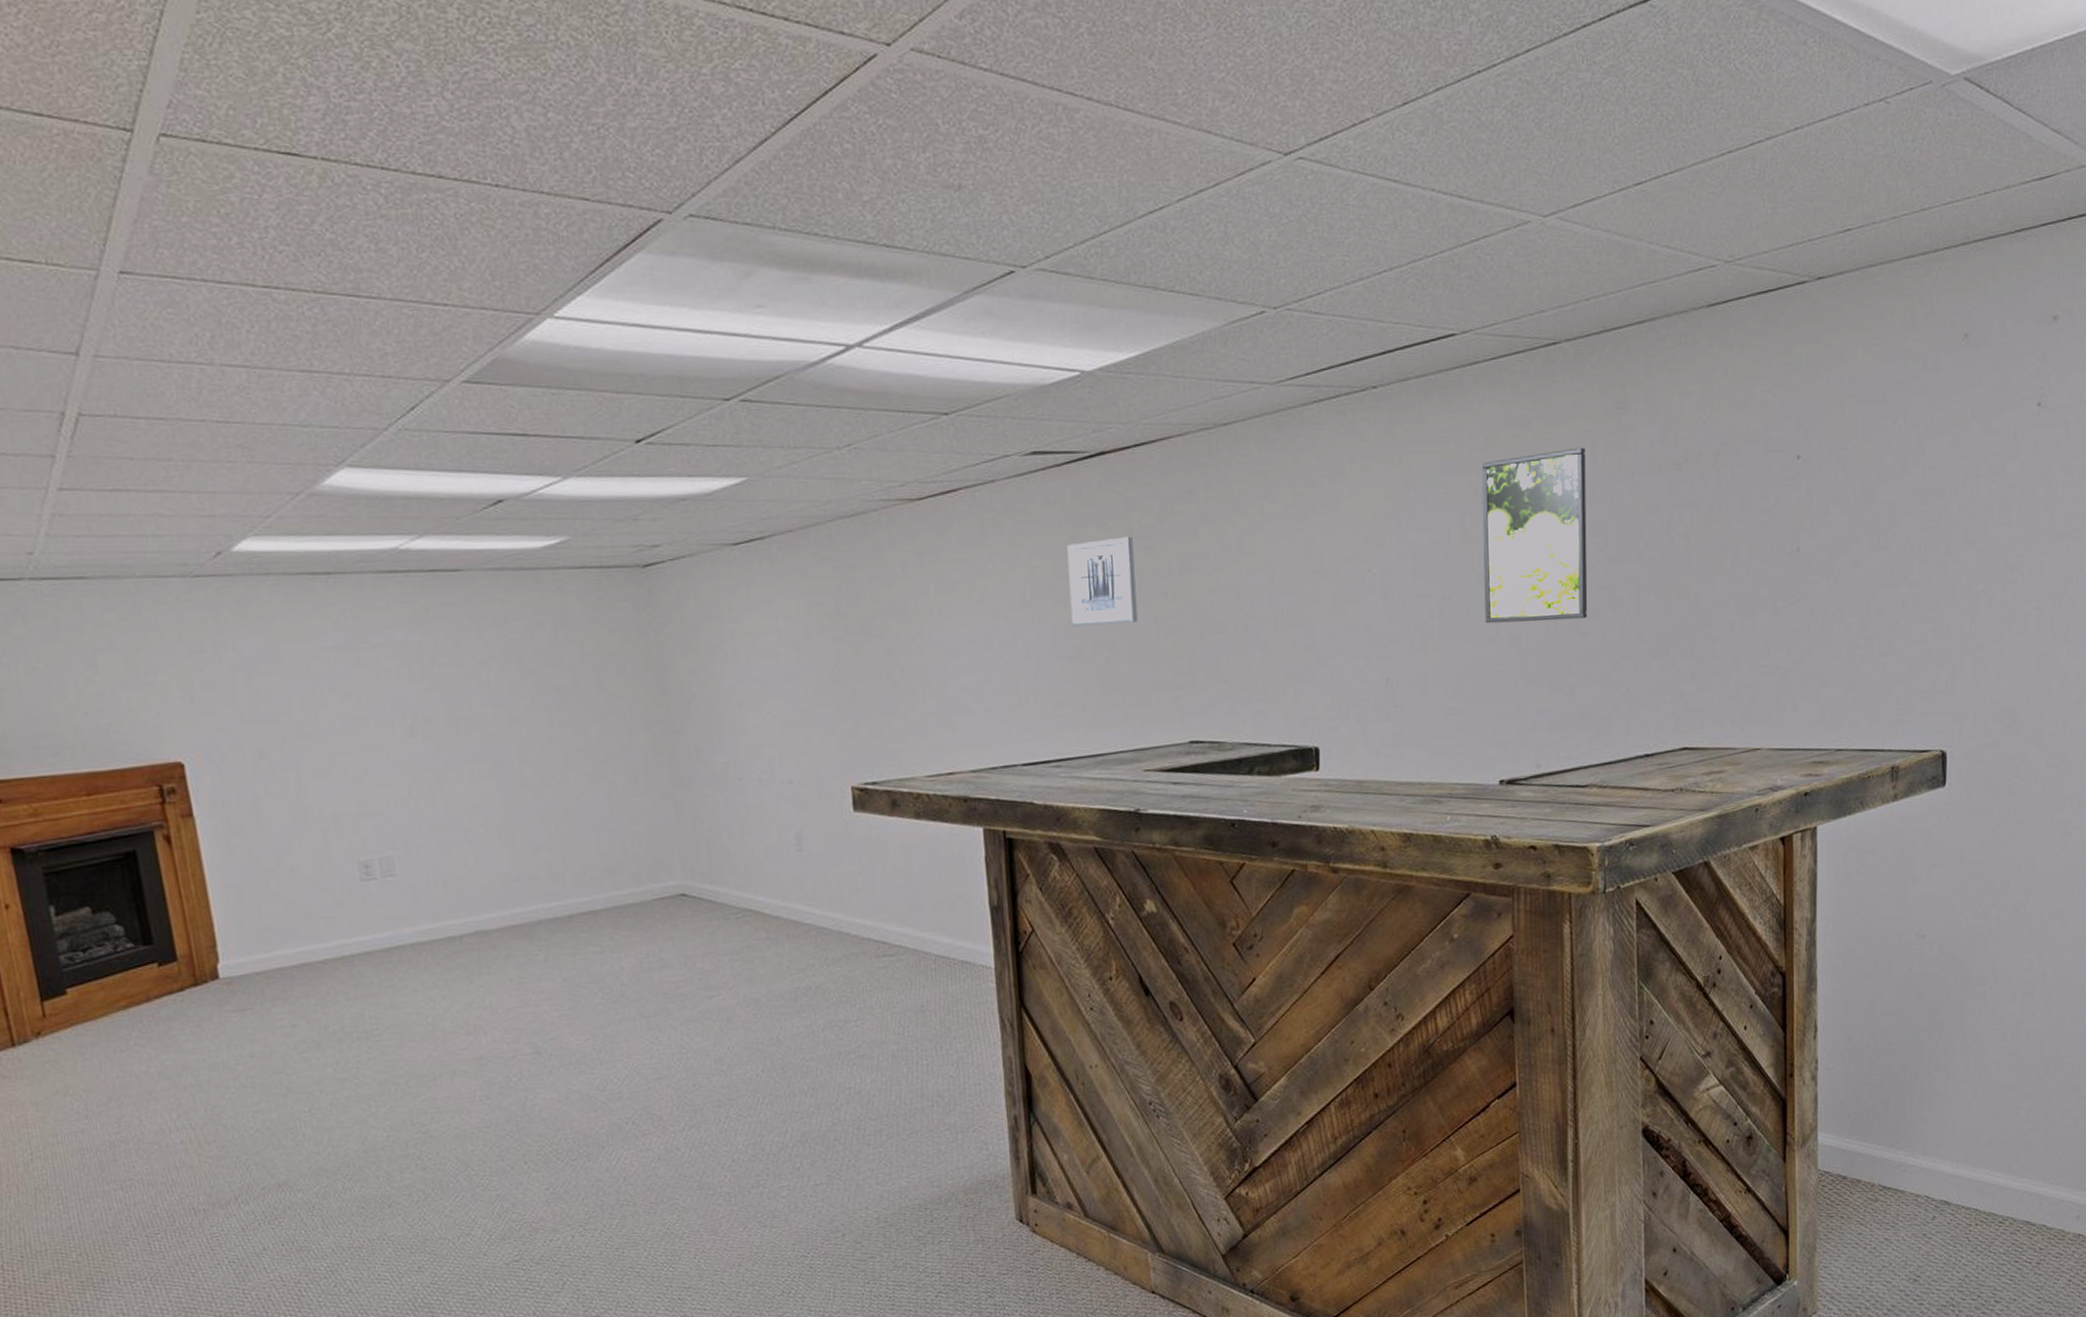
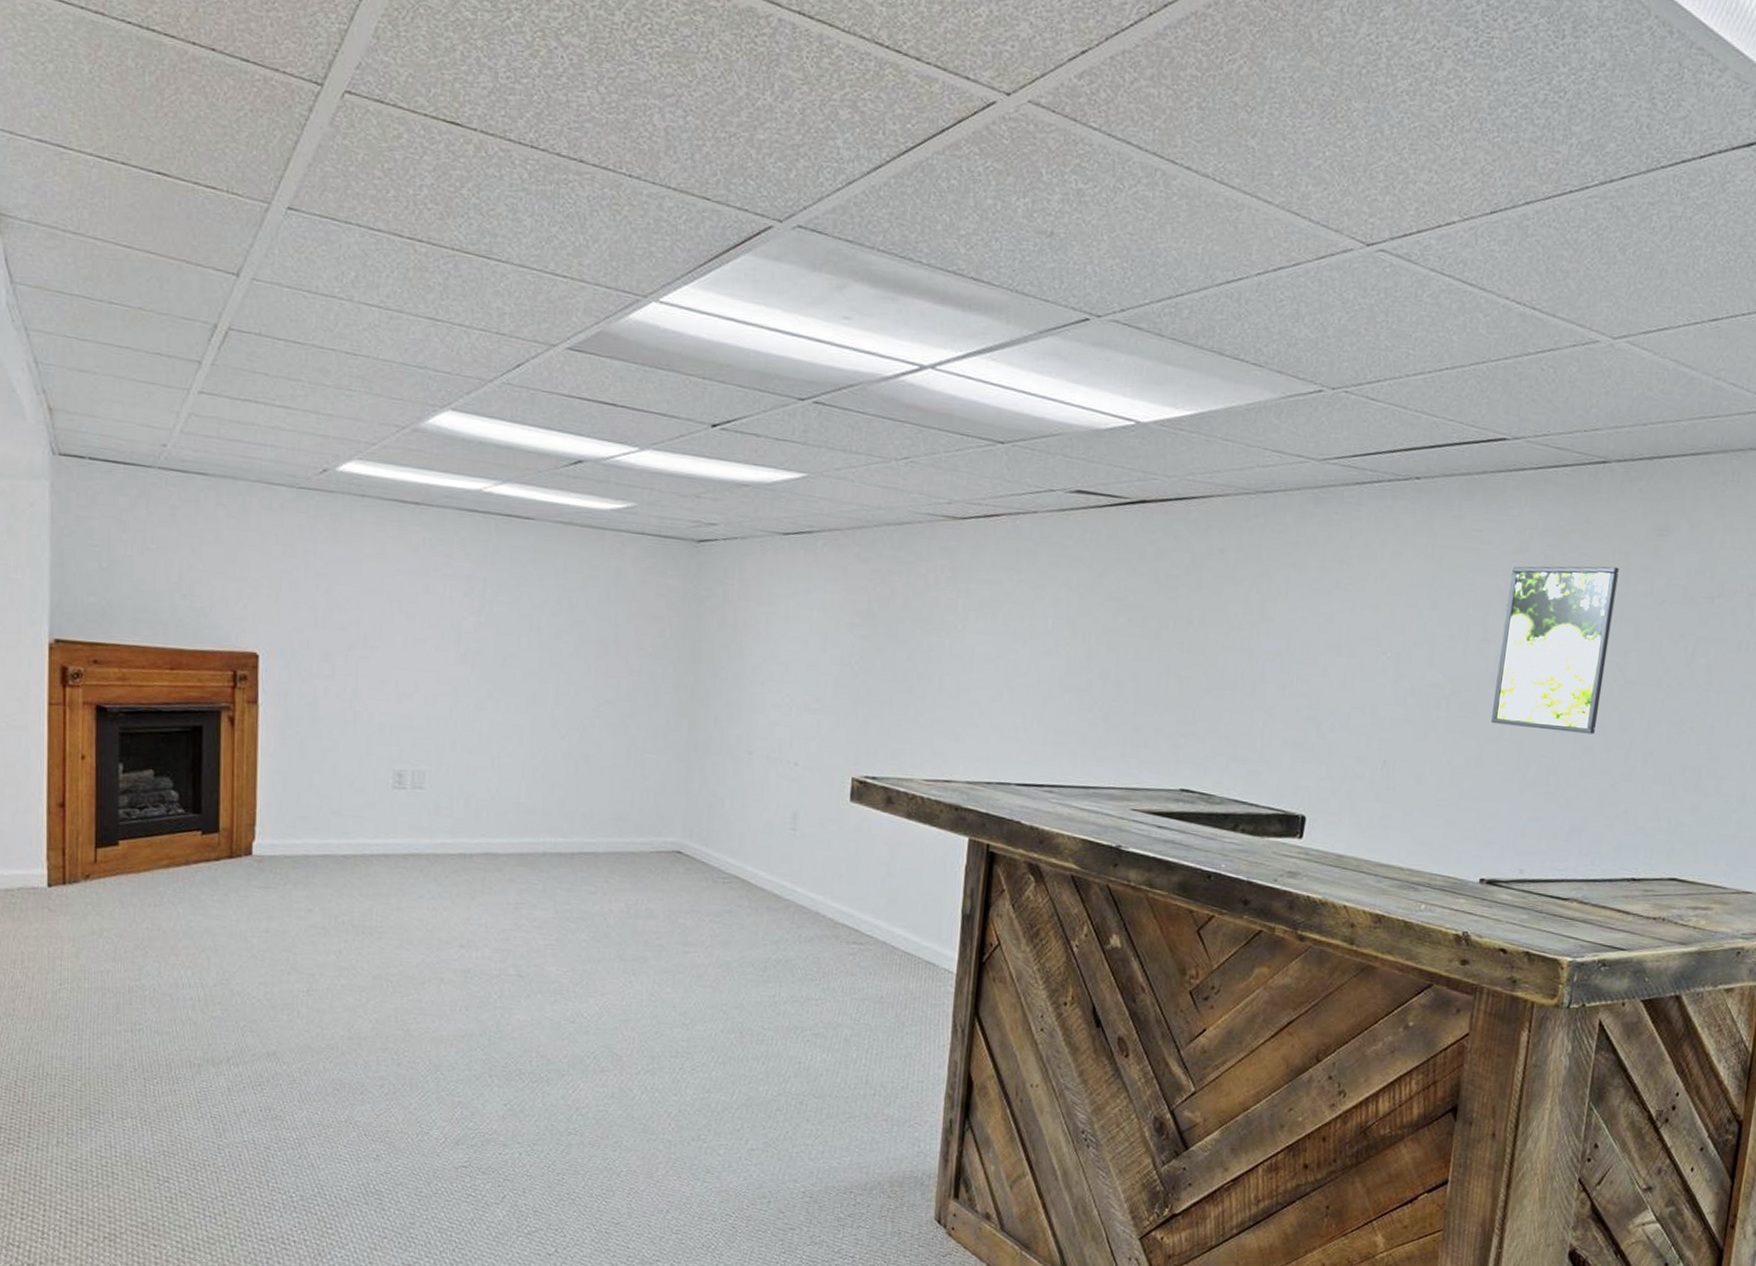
wall art: present [1066,536,1138,627] -> none [1086,582,1159,667]

